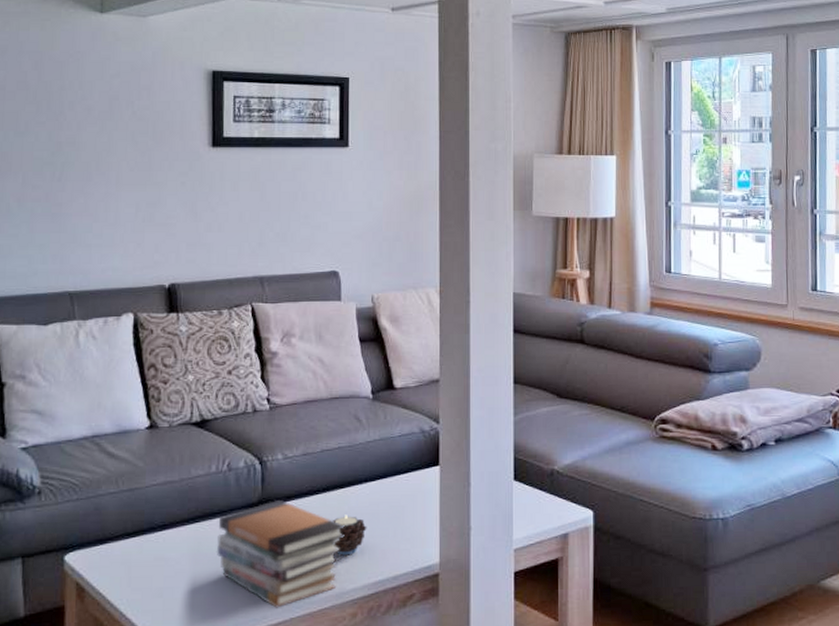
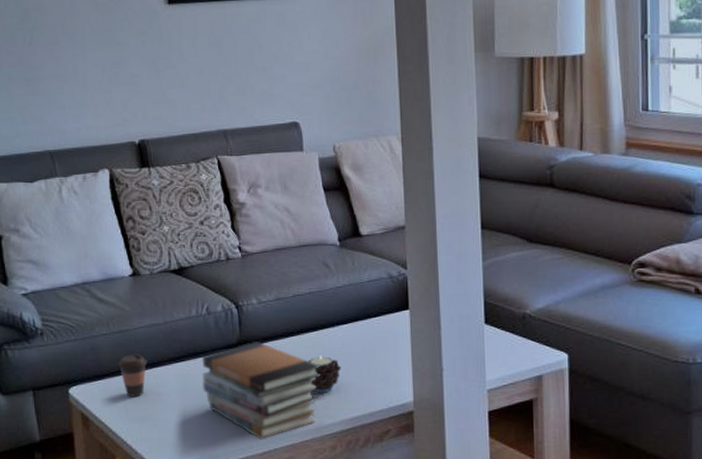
coffee cup: none [124,515,158,564] -> present [118,354,147,397]

